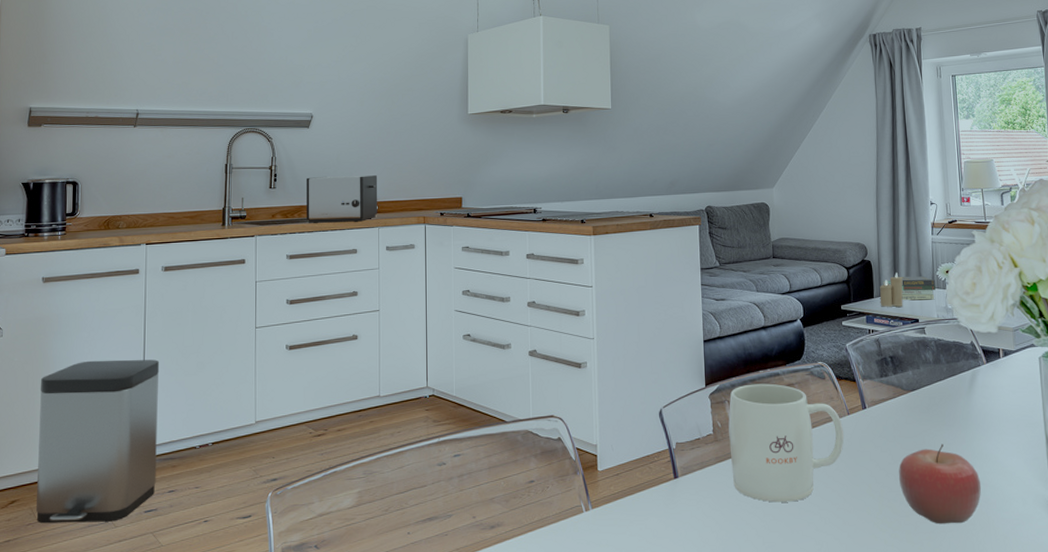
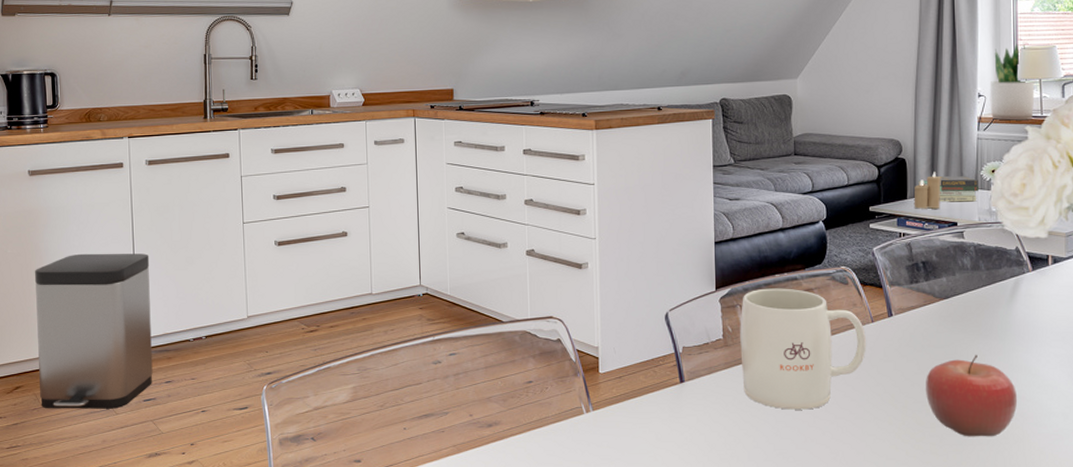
toaster: present [305,174,378,224] -> none [288,65,365,117]
planter: none [940,157,979,226] -> present [989,43,1035,121]

